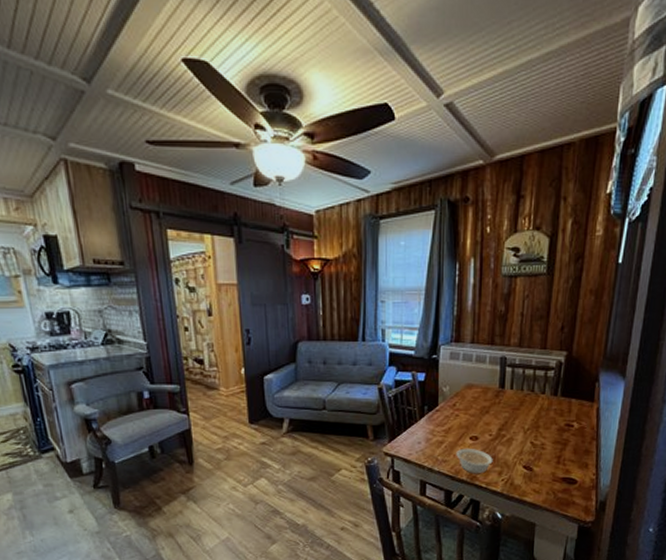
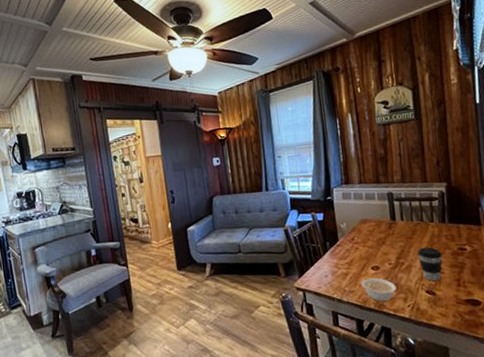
coffee cup: none [521,420,547,456] -> present [417,247,442,281]

